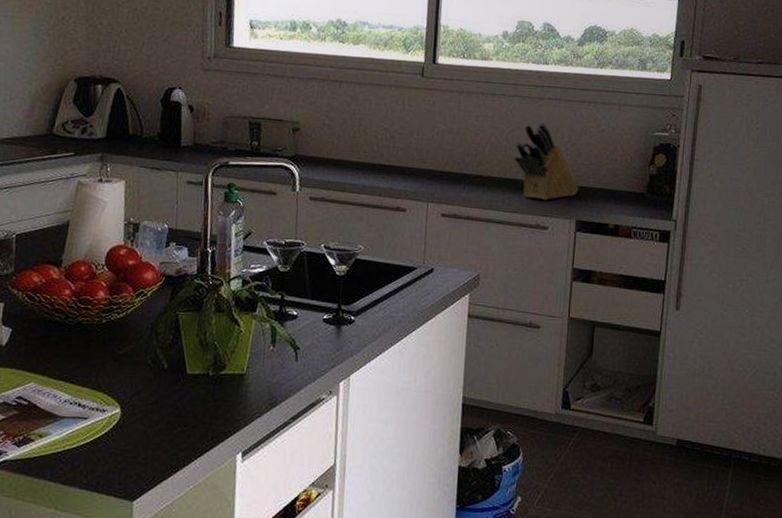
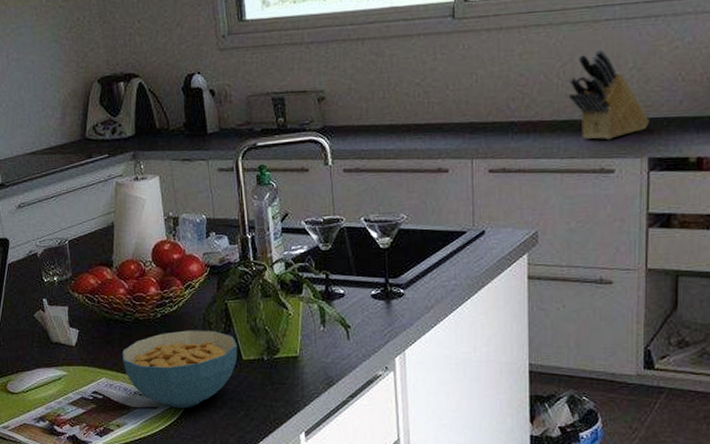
cereal bowl: none [56,338,184,421] -> present [122,330,238,409]

